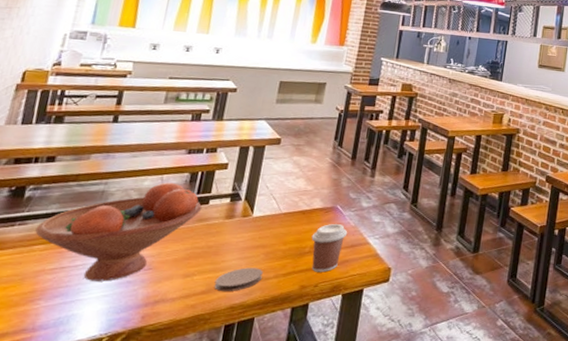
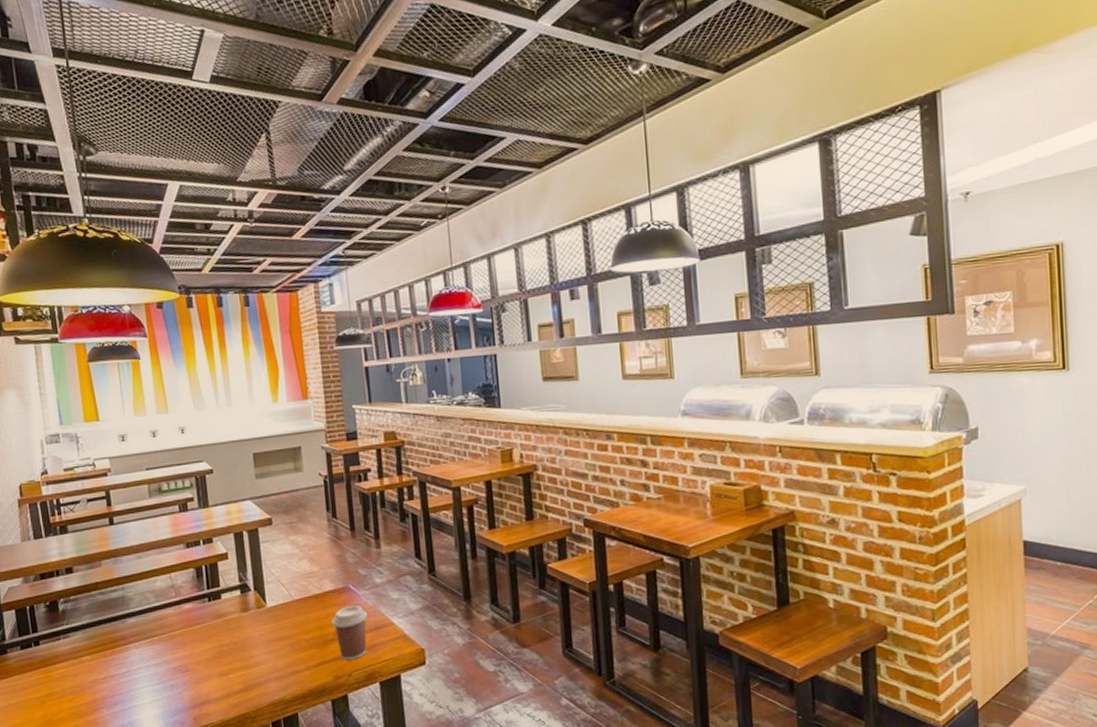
fruit bowl: present [35,182,202,281] -> none [78,580,216,687]
coaster: present [214,267,263,292] -> none [249,661,294,689]

